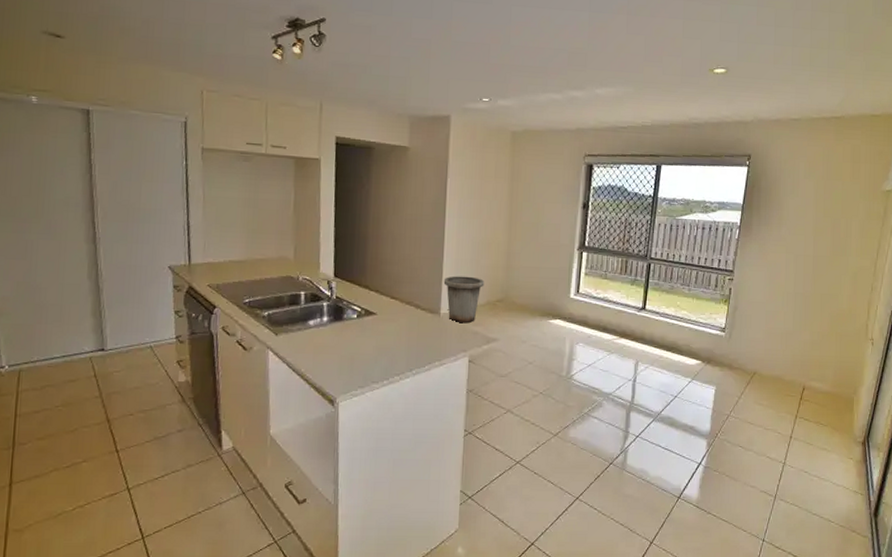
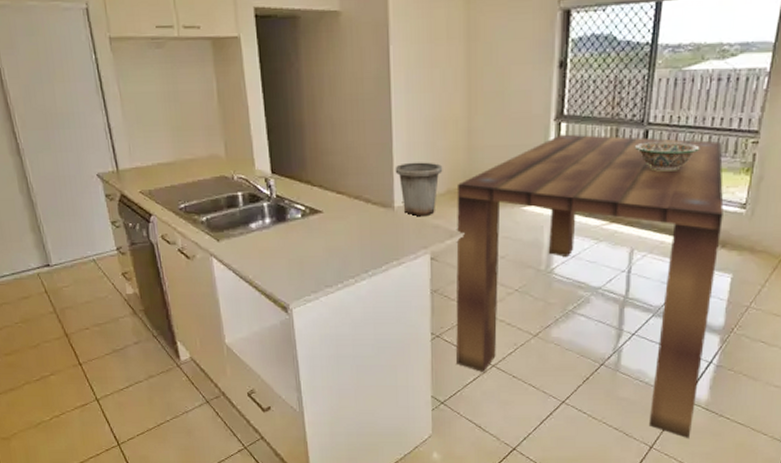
dining table: none [485,261,708,535] -> present [456,134,724,439]
decorative bowl: none [639,273,690,298] -> present [634,141,700,171]

